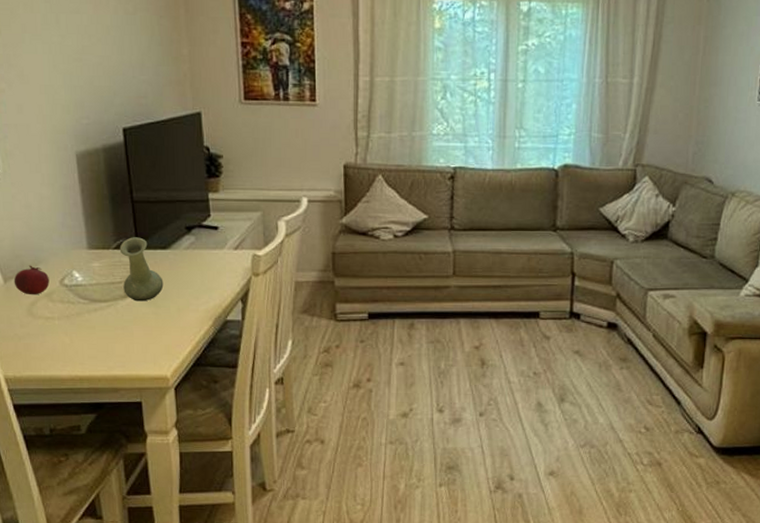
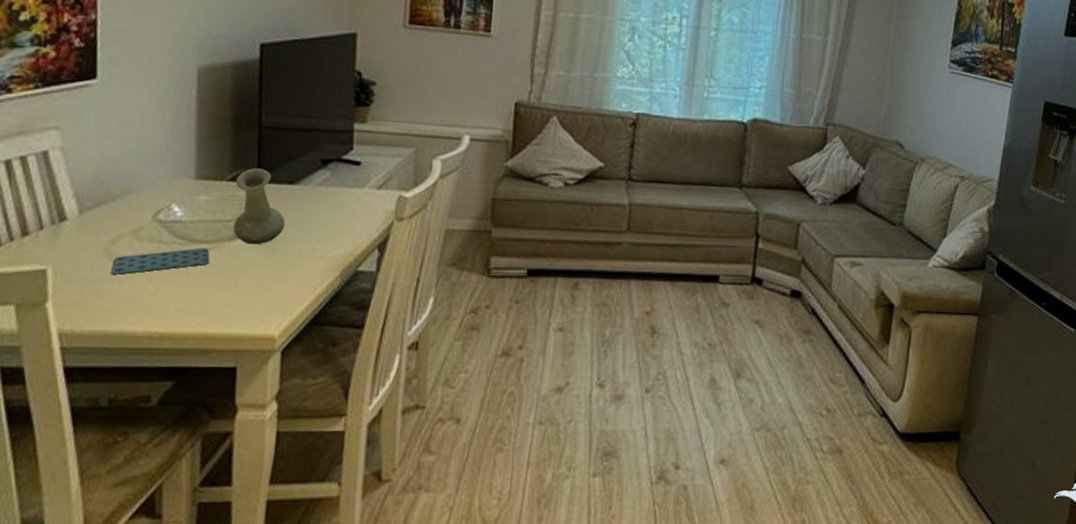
fruit: present [13,265,50,294] -> none [91,194,140,230]
placemat: none [35,306,108,330] -> present [111,247,210,275]

